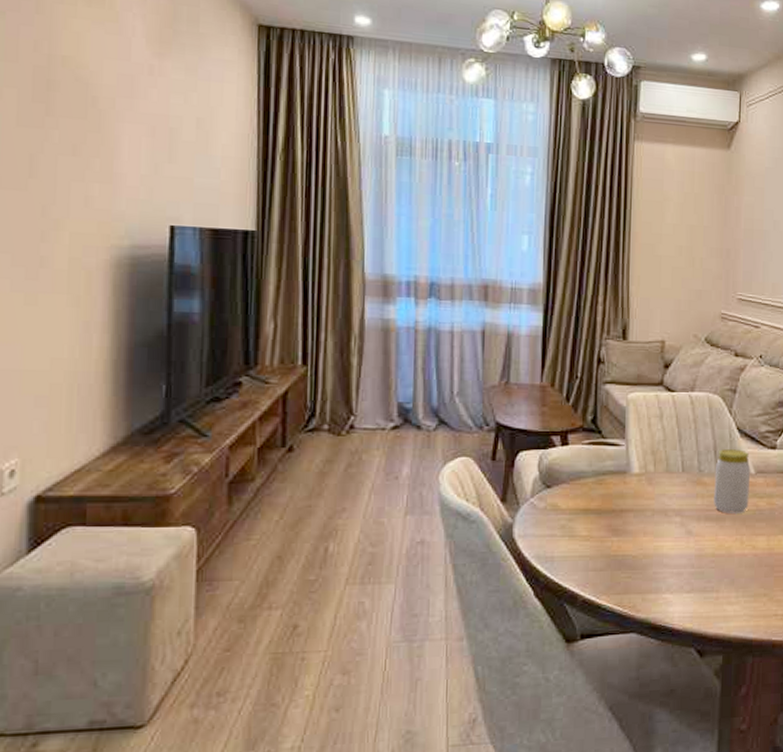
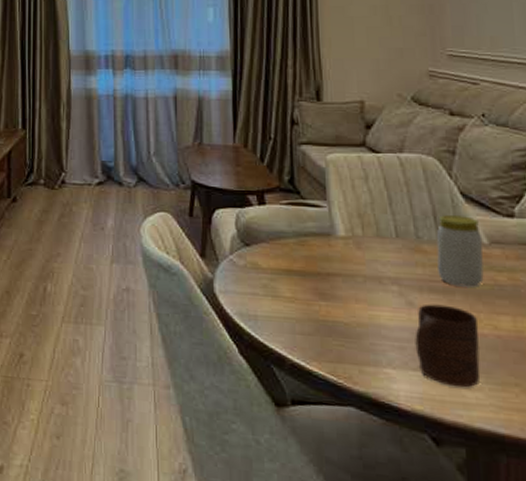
cup: none [690,531,742,603] -> present [415,304,480,388]

